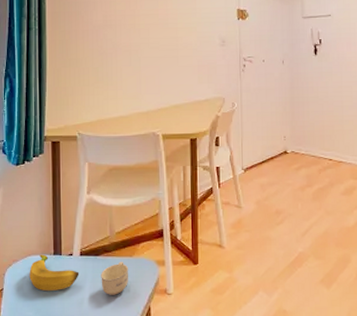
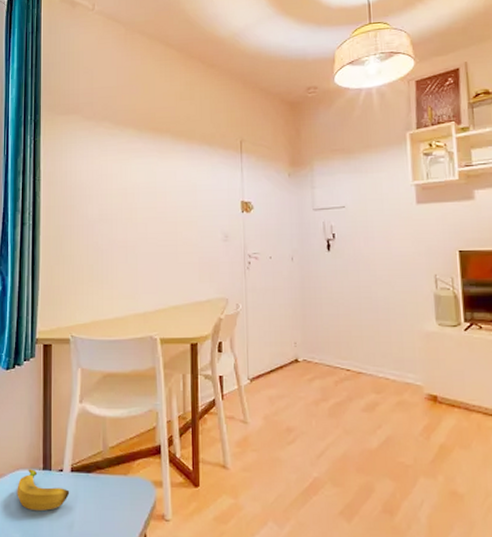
cup: present [101,261,128,295] -> none [93,480,122,519]

